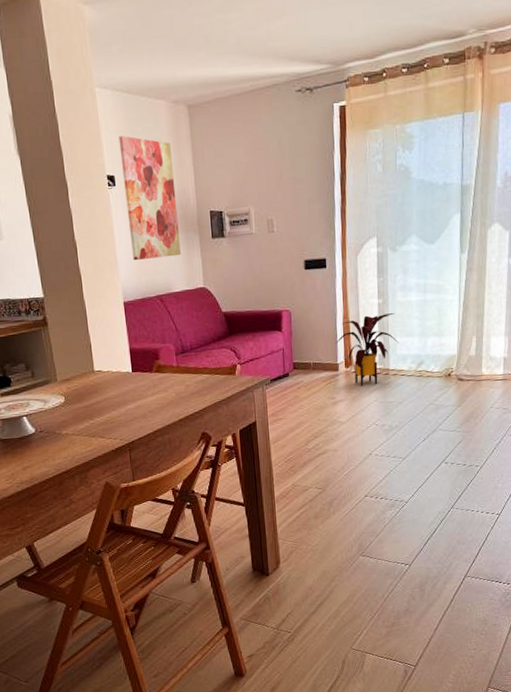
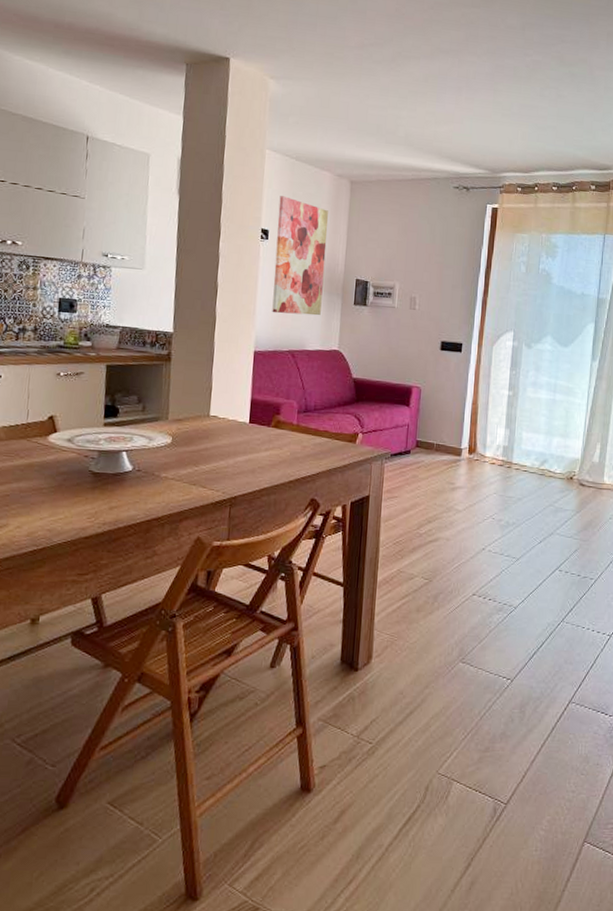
house plant: present [335,313,399,386] -> none [461,405,525,476]

